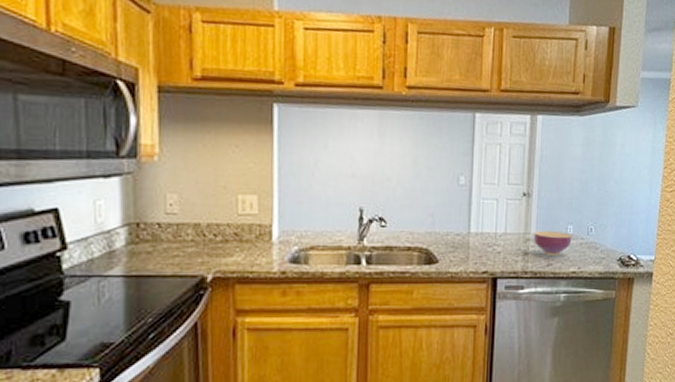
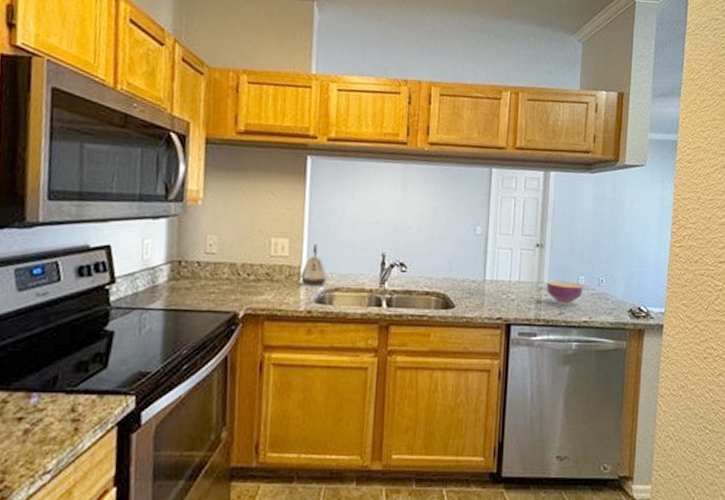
kettle: none [272,199,301,245] -> present [300,243,327,286]

